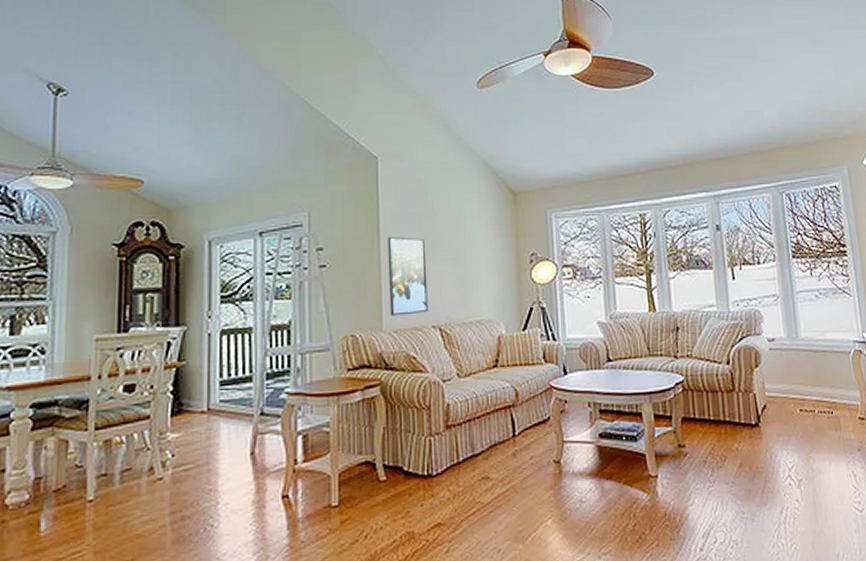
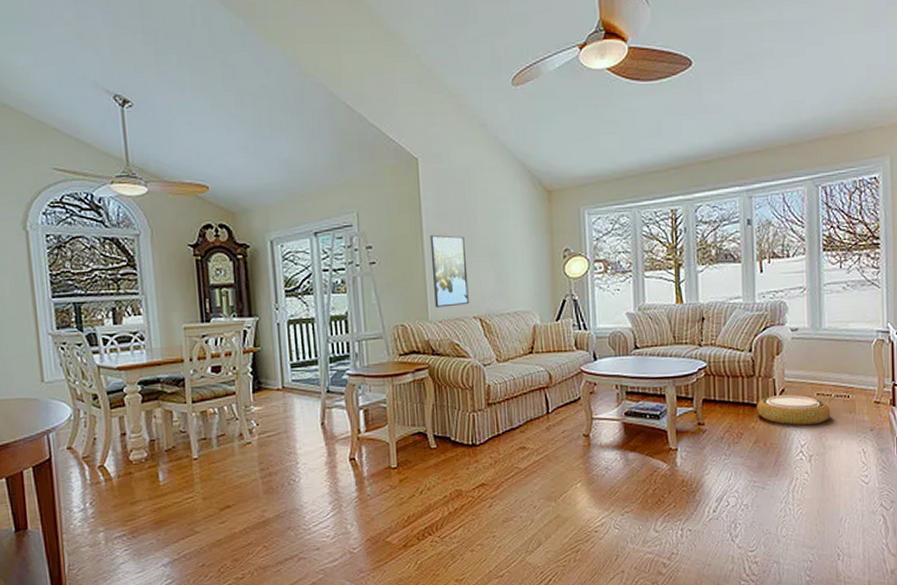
woven basket: none [739,411,816,446] -> present [757,394,831,425]

